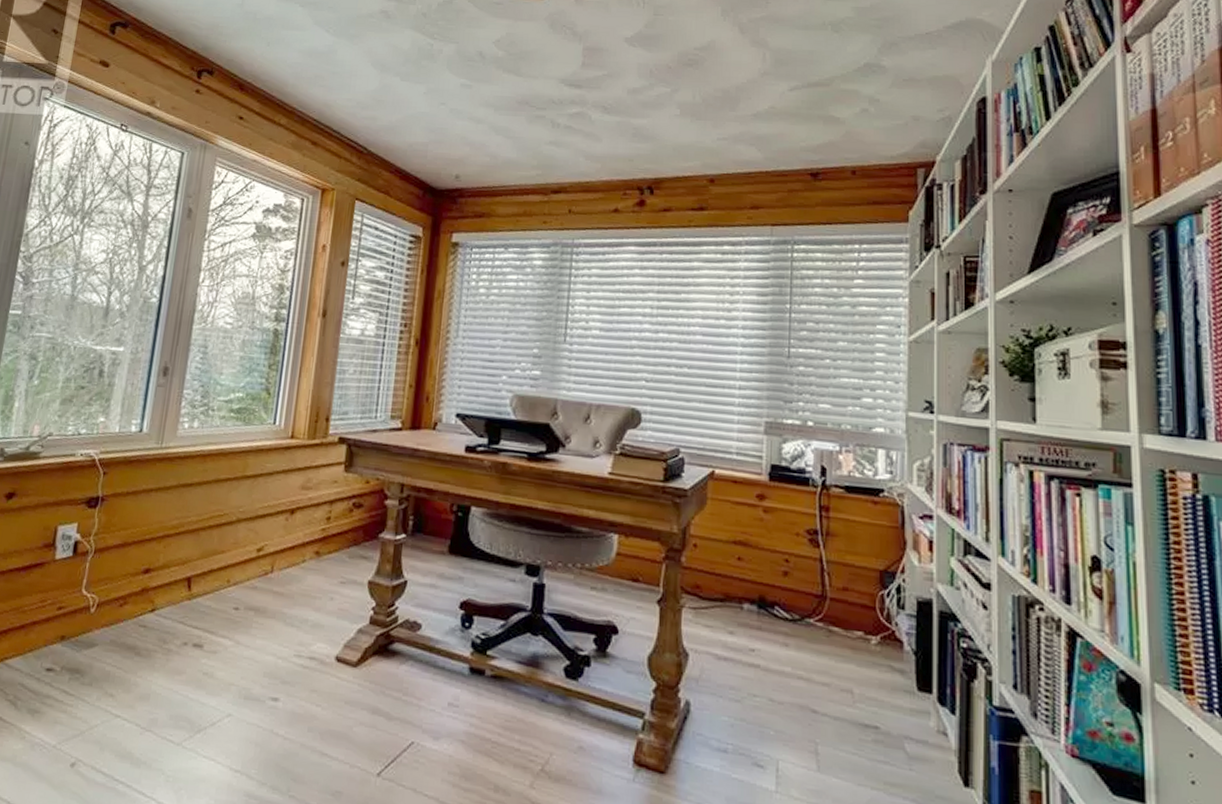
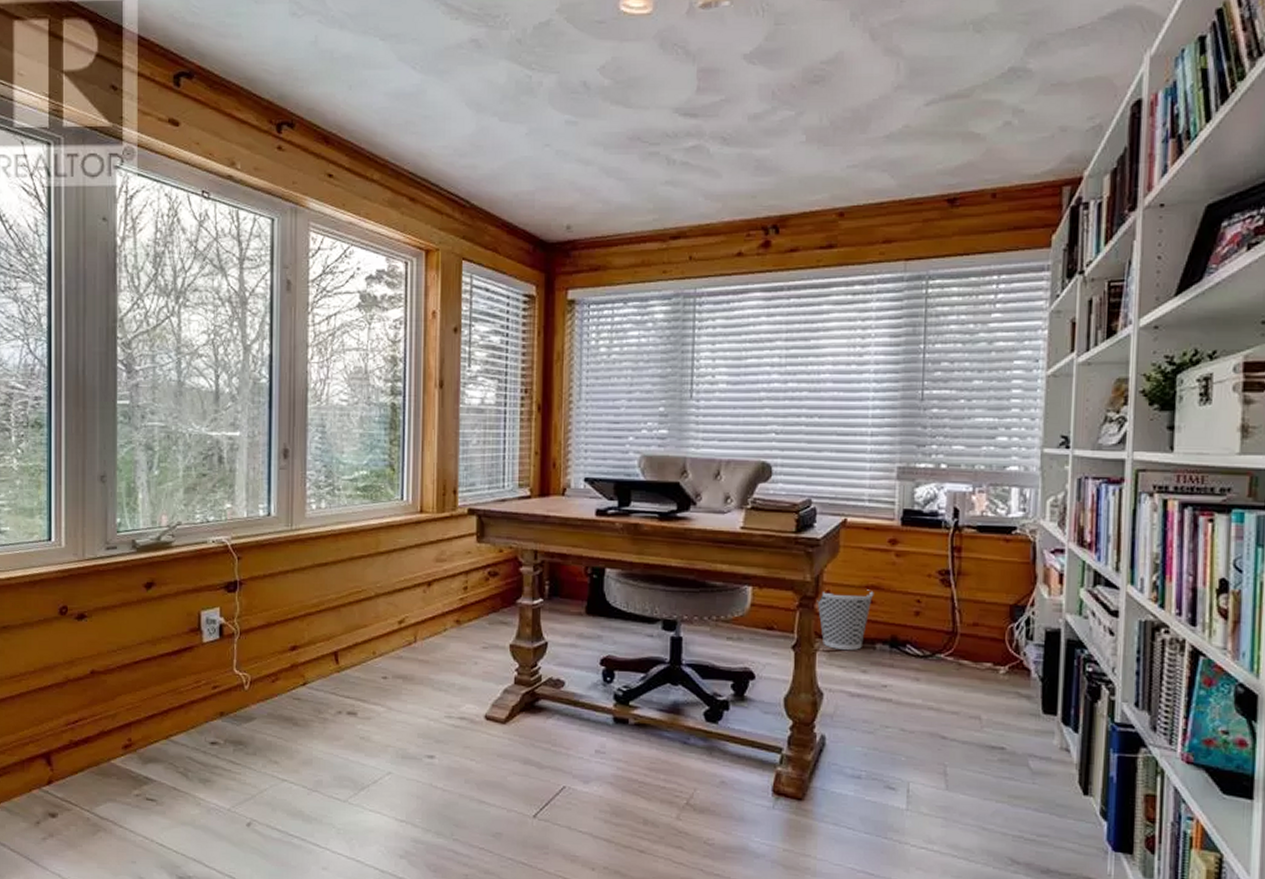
wastebasket: none [683,545,742,609] -> present [817,589,874,650]

